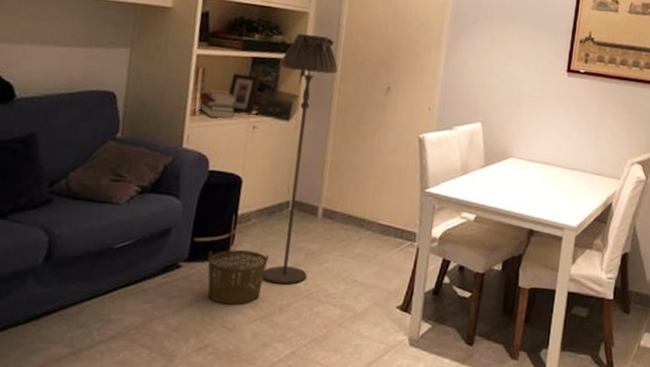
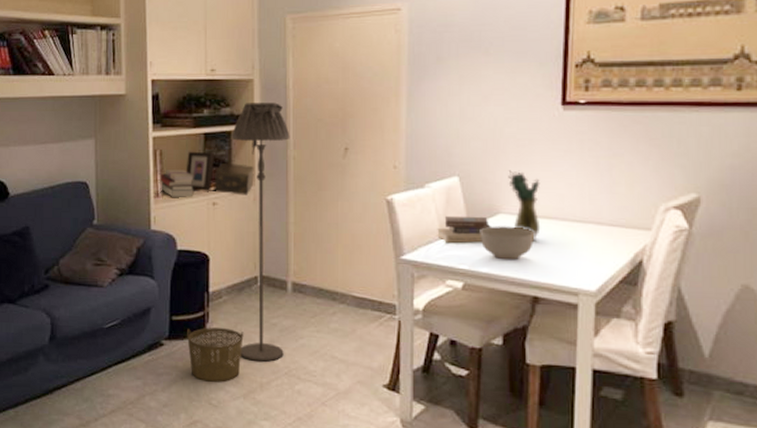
books: none [458,156,503,181] -> present [437,215,491,243]
bowl: none [493,167,536,198] -> present [480,226,535,260]
vase: none [520,121,545,182] -> present [508,170,541,240]

